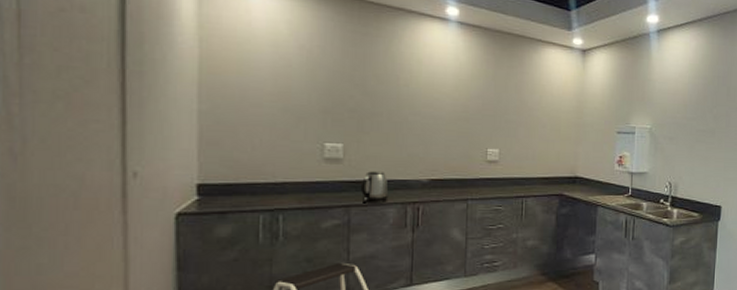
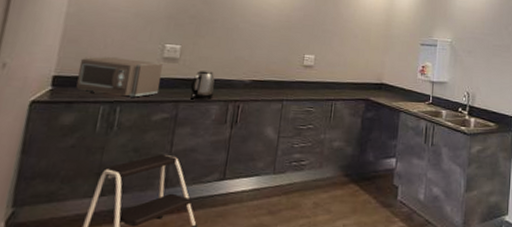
microwave: none [226,160,325,205] -> present [76,56,163,99]

